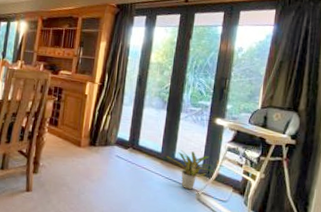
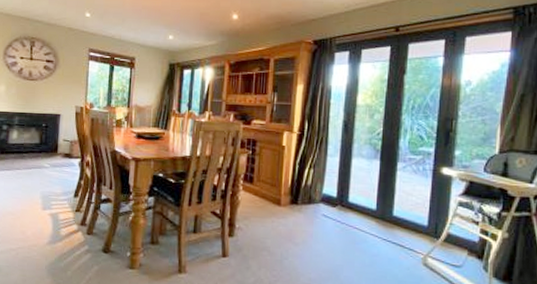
potted plant: present [167,150,215,190] -> none [383,207,444,253]

